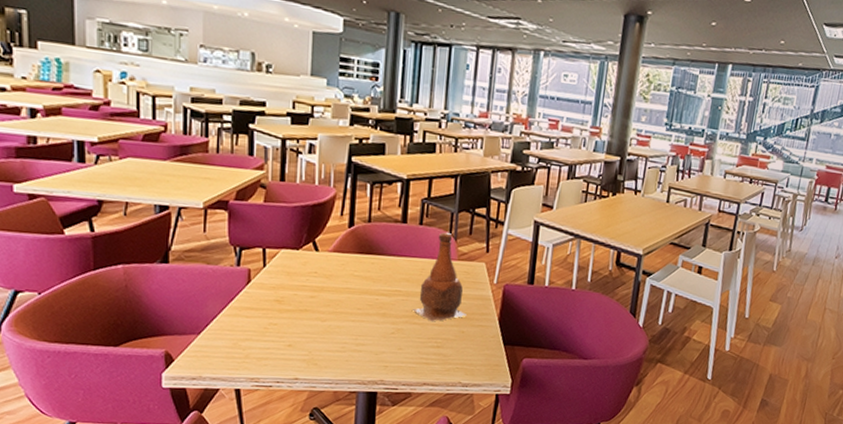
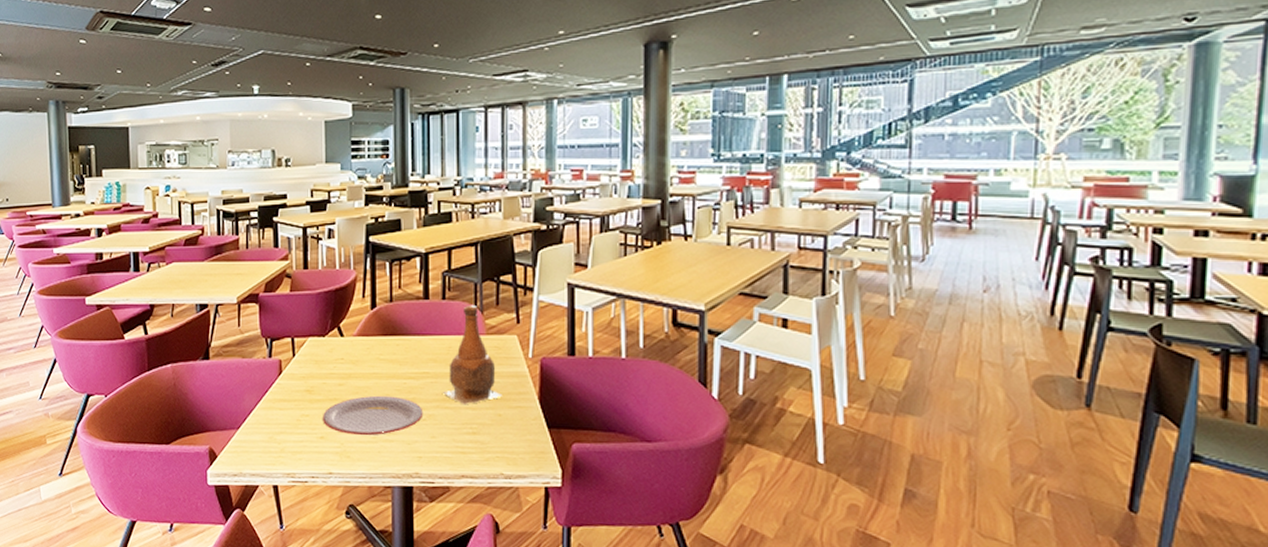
plate: none [290,309,393,346] -> present [322,395,424,436]

